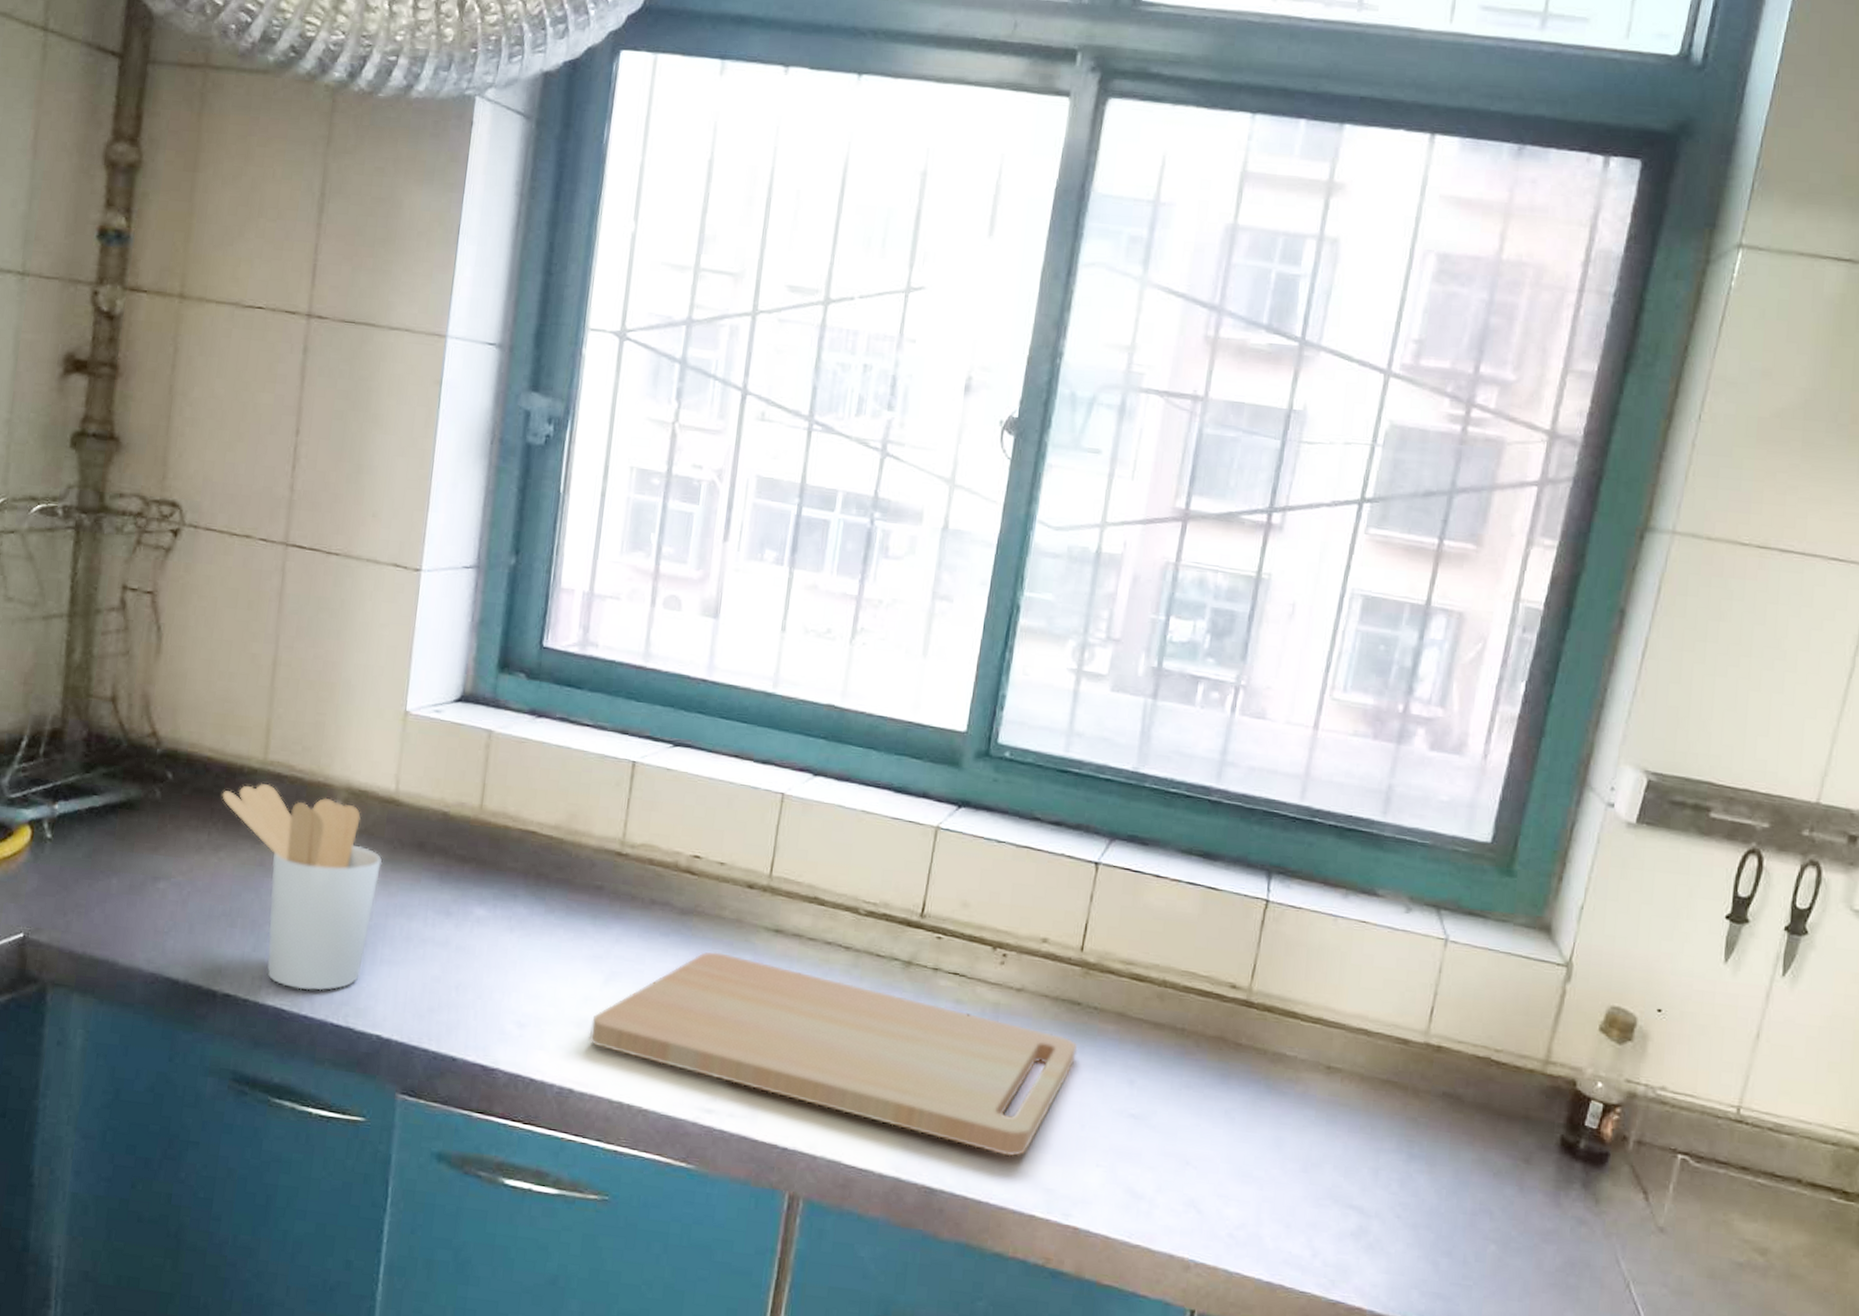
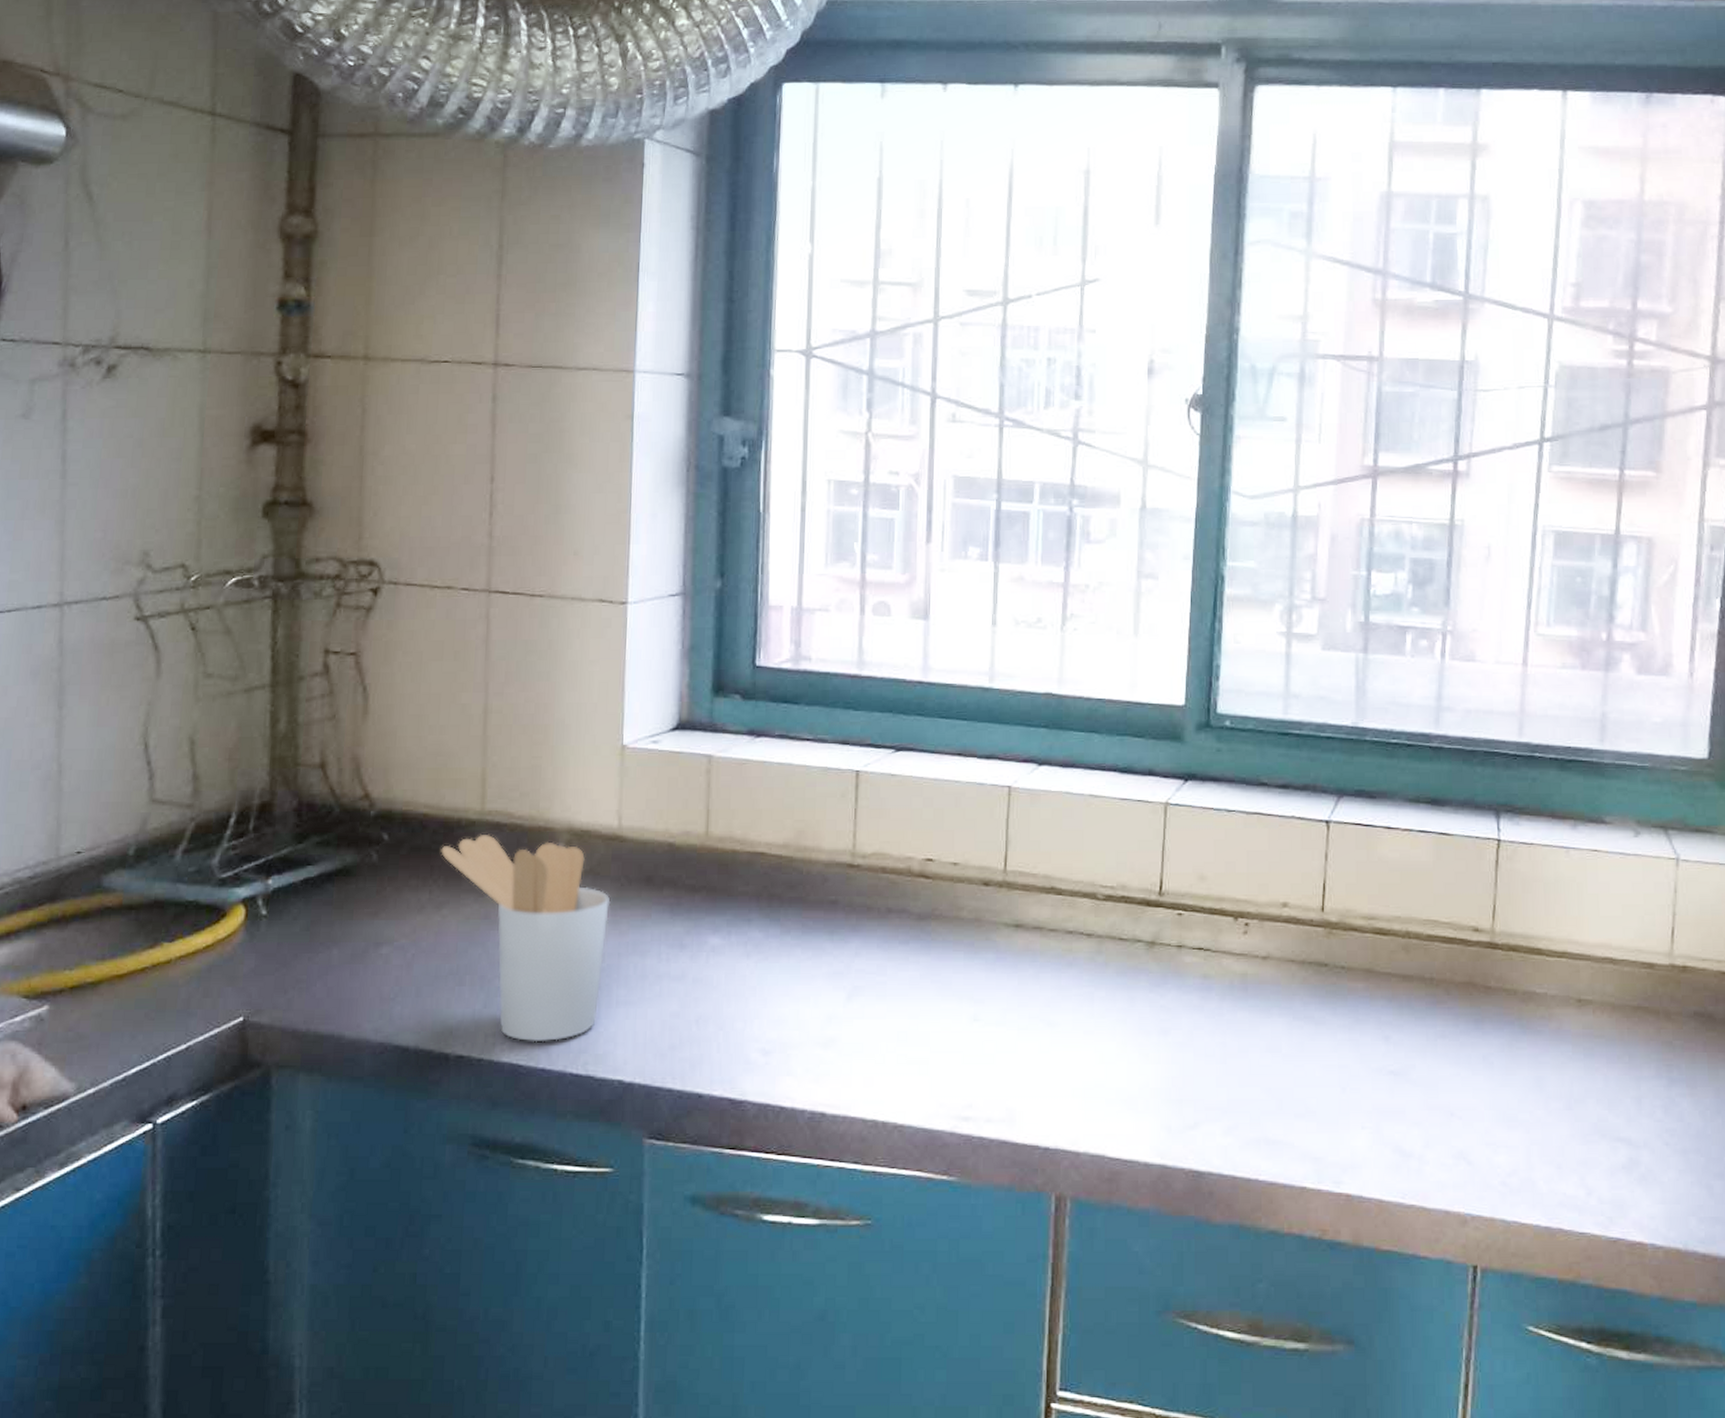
cutting board: present [588,952,1078,1157] -> none [836,954,1330,1129]

